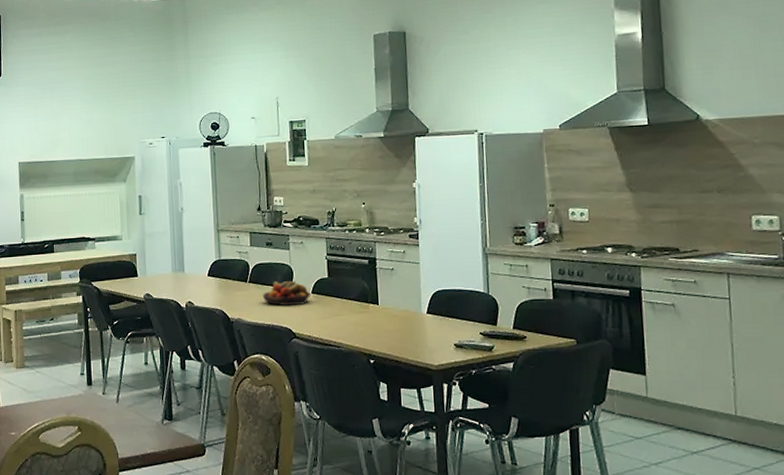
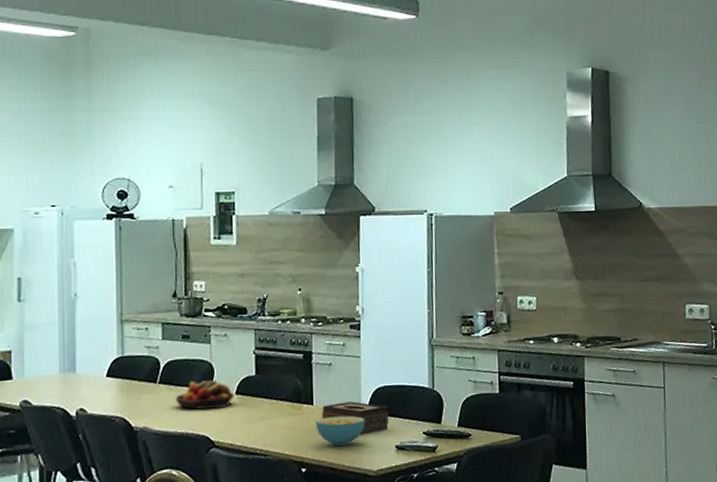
cereal bowl: none [381,315,426,342] -> present [315,415,365,447]
tissue box: none [386,303,448,333] -> present [322,401,389,435]

